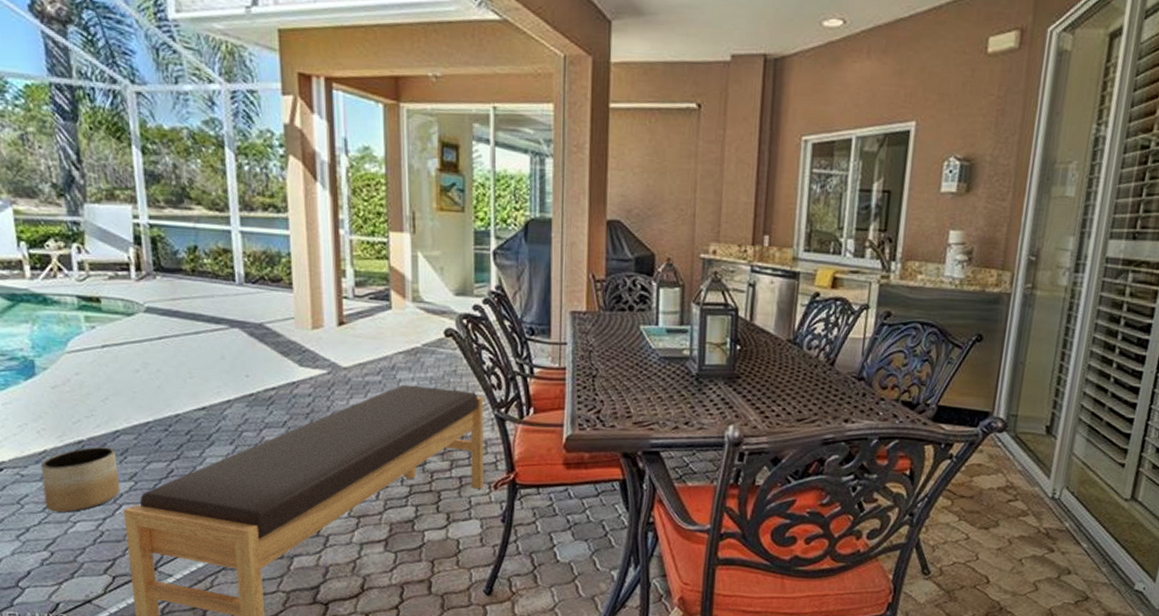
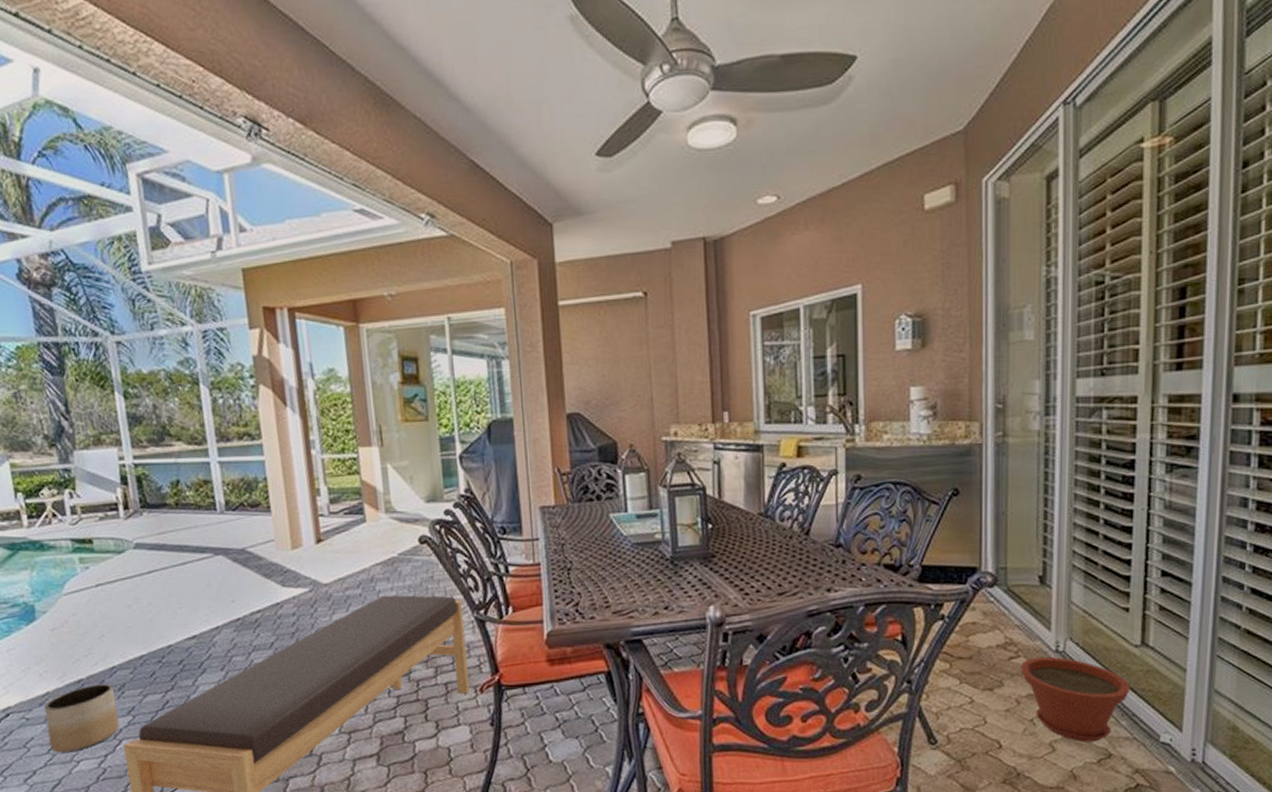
plant pot: none [1016,502,1115,585] -> present [1021,656,1131,742]

